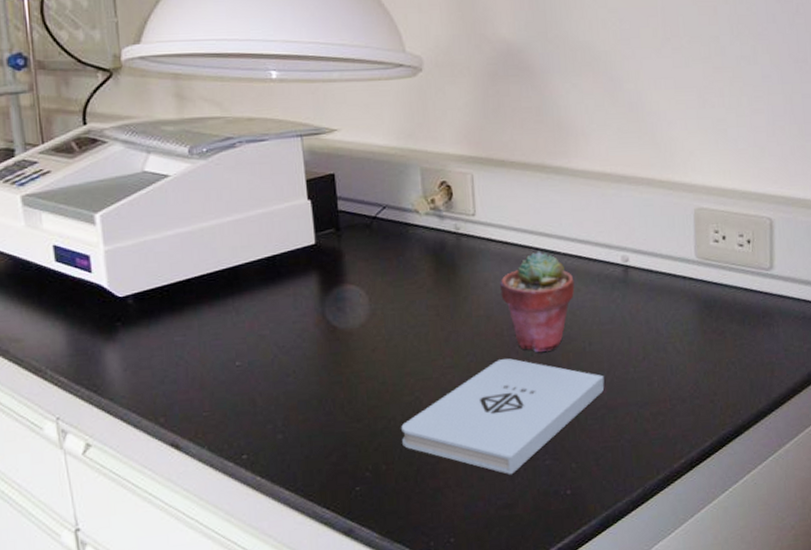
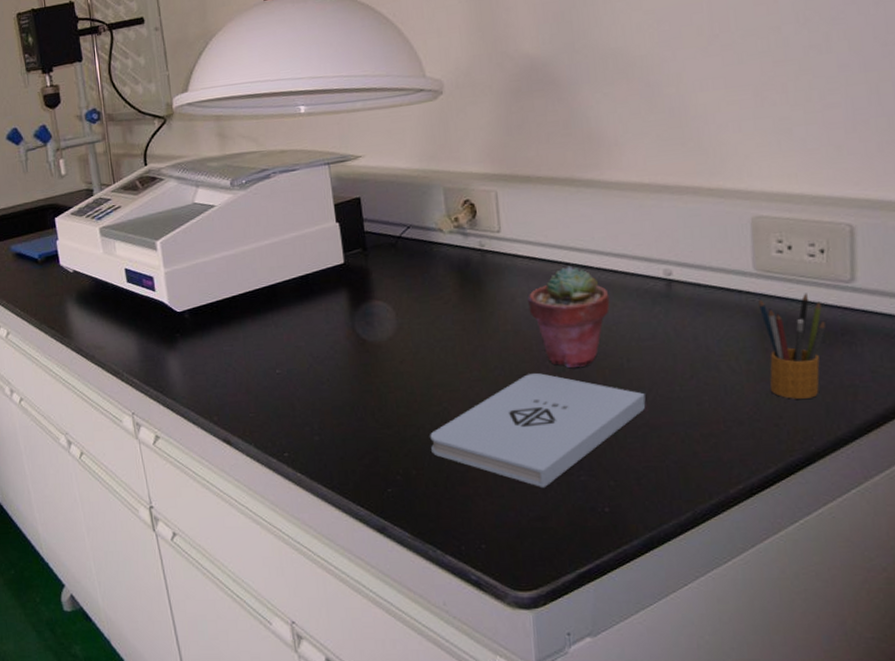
pencil box: none [699,279,751,377] -> present [758,293,826,399]

